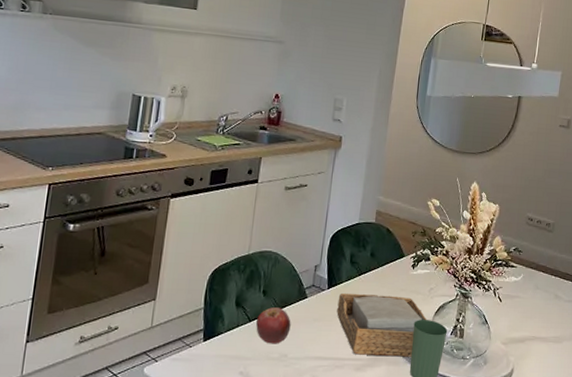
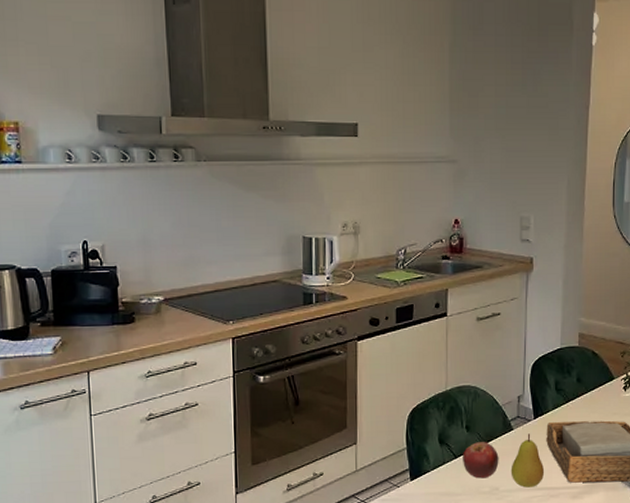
fruit: none [300,303,333,357] -> present [511,434,545,488]

